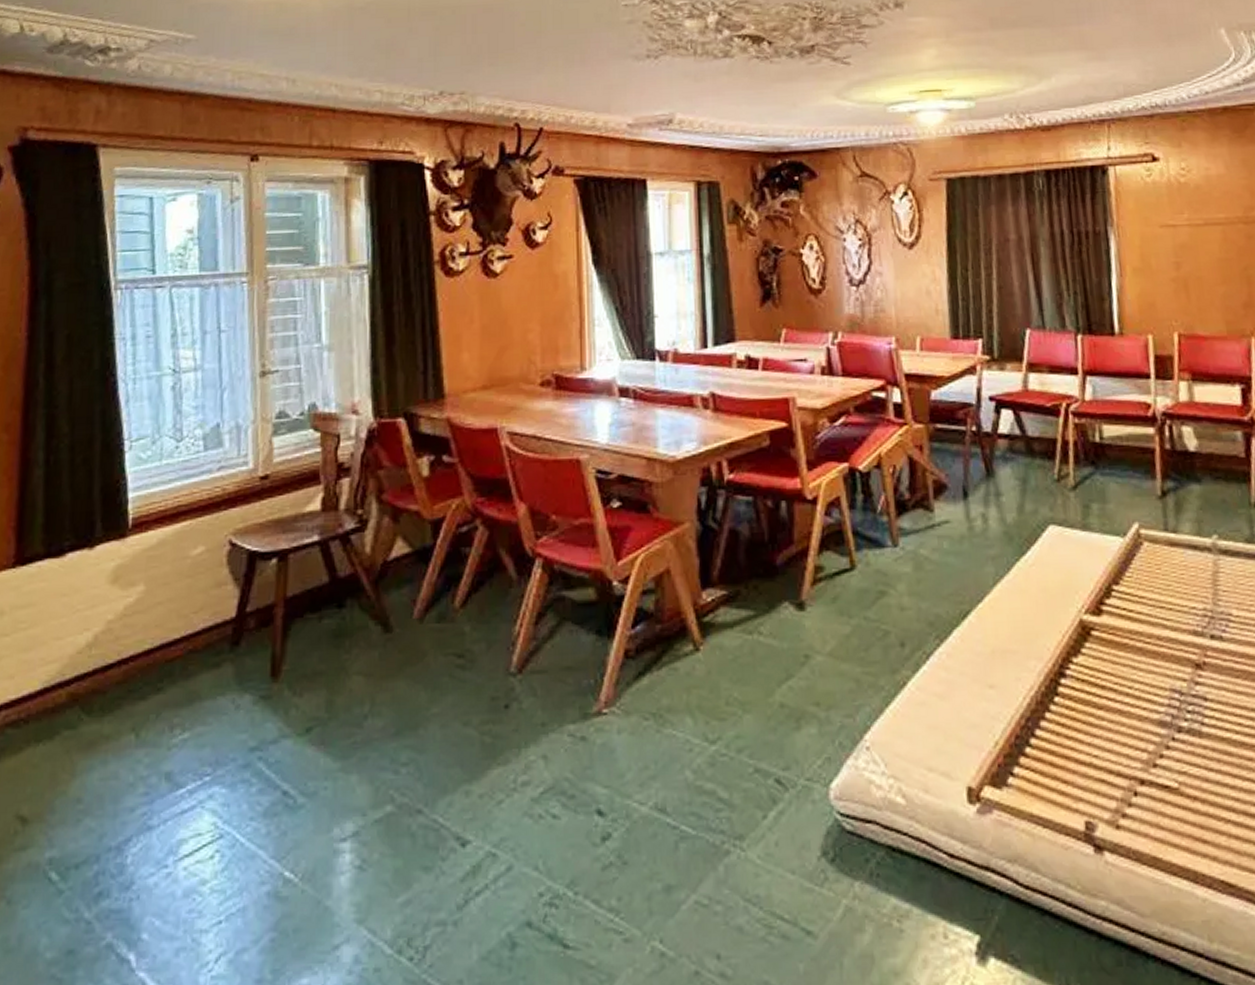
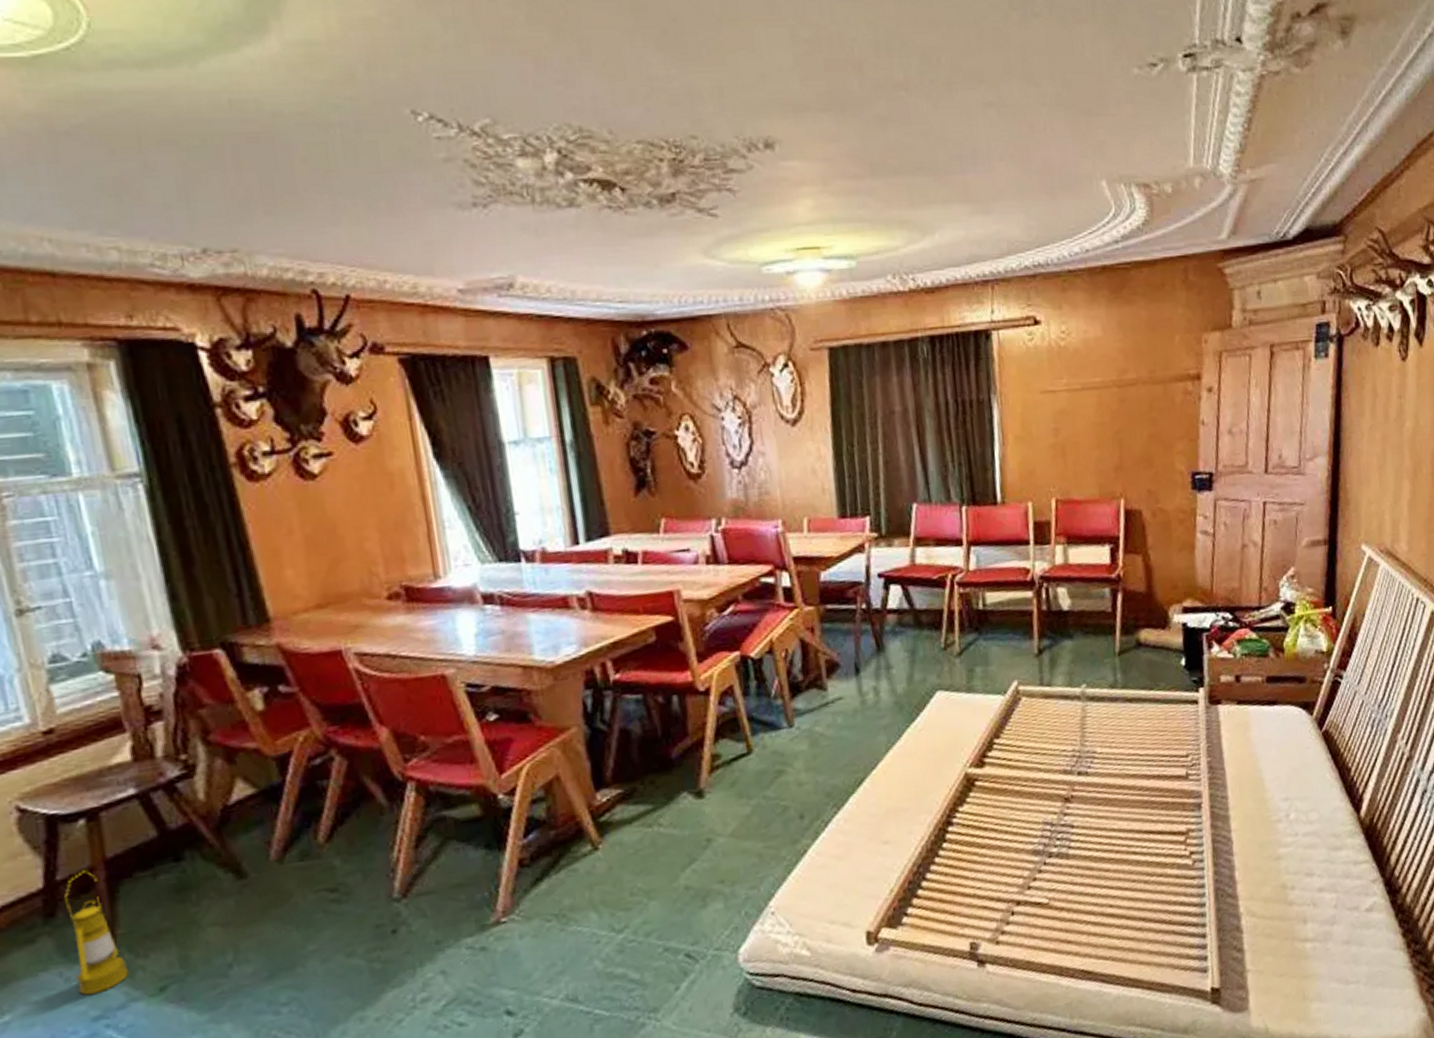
lantern: none [244,605,286,725] -> present [64,870,130,995]

